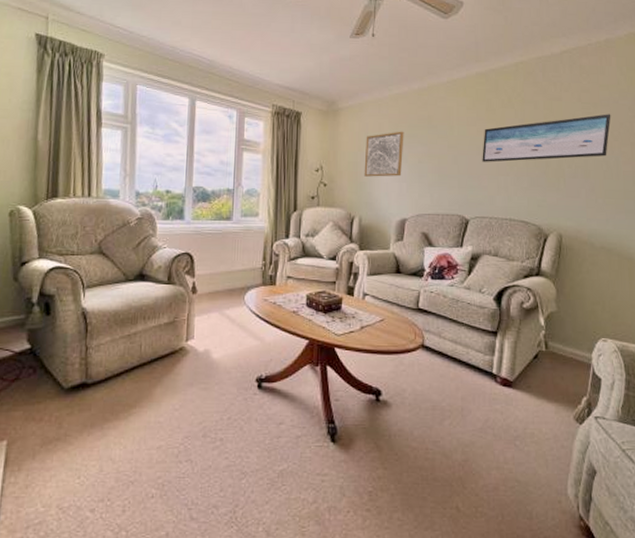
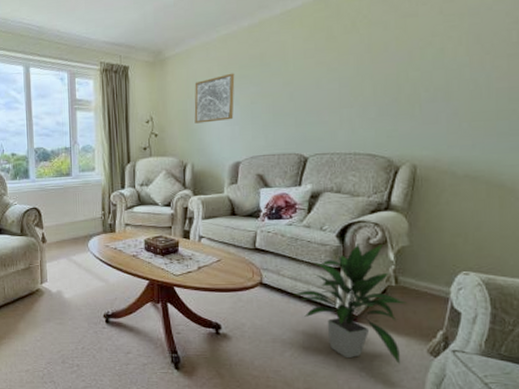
indoor plant: none [454,308,556,433] -> present [294,244,407,365]
wall art: present [482,114,611,162] -> none [321,23,482,96]

